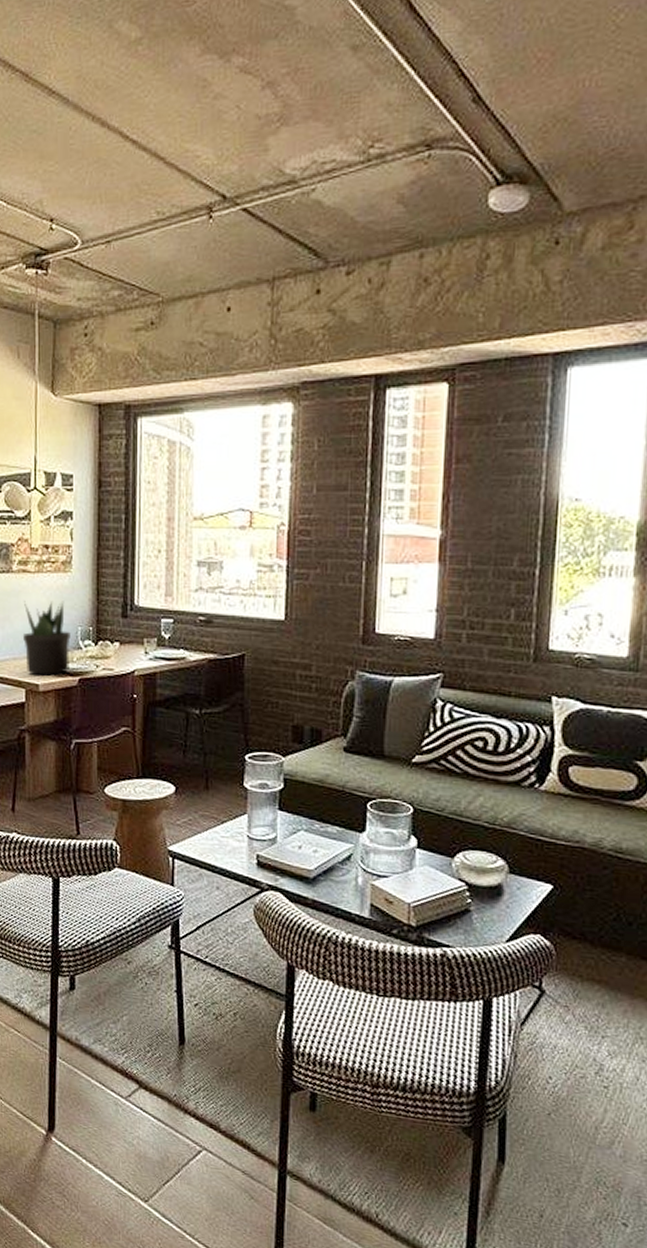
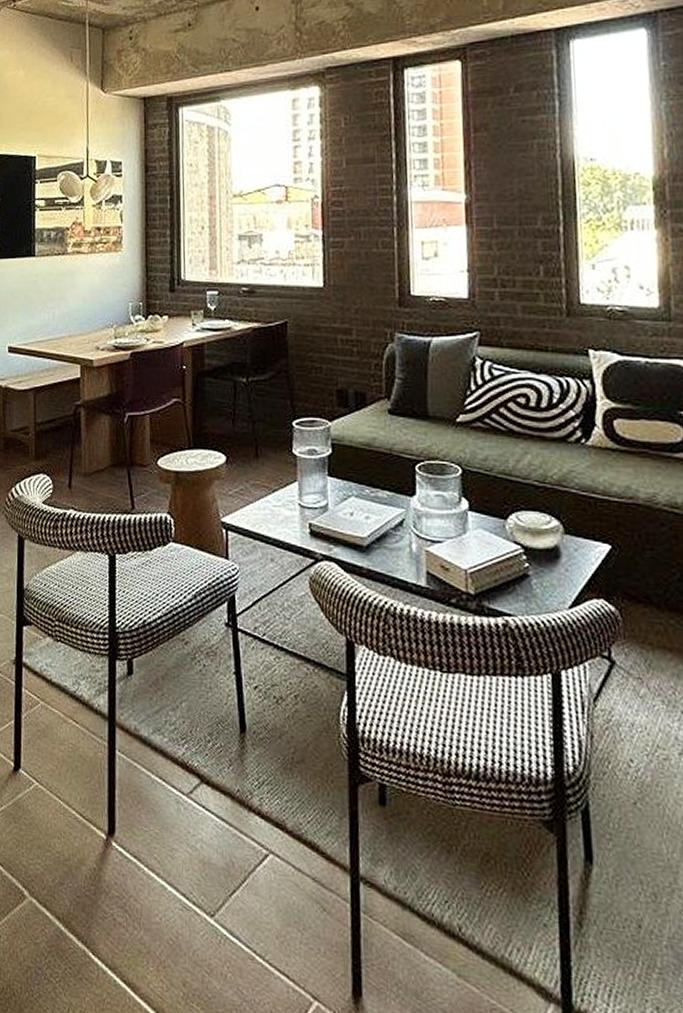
planter: present [23,600,71,677] -> none [78,279,122,352]

